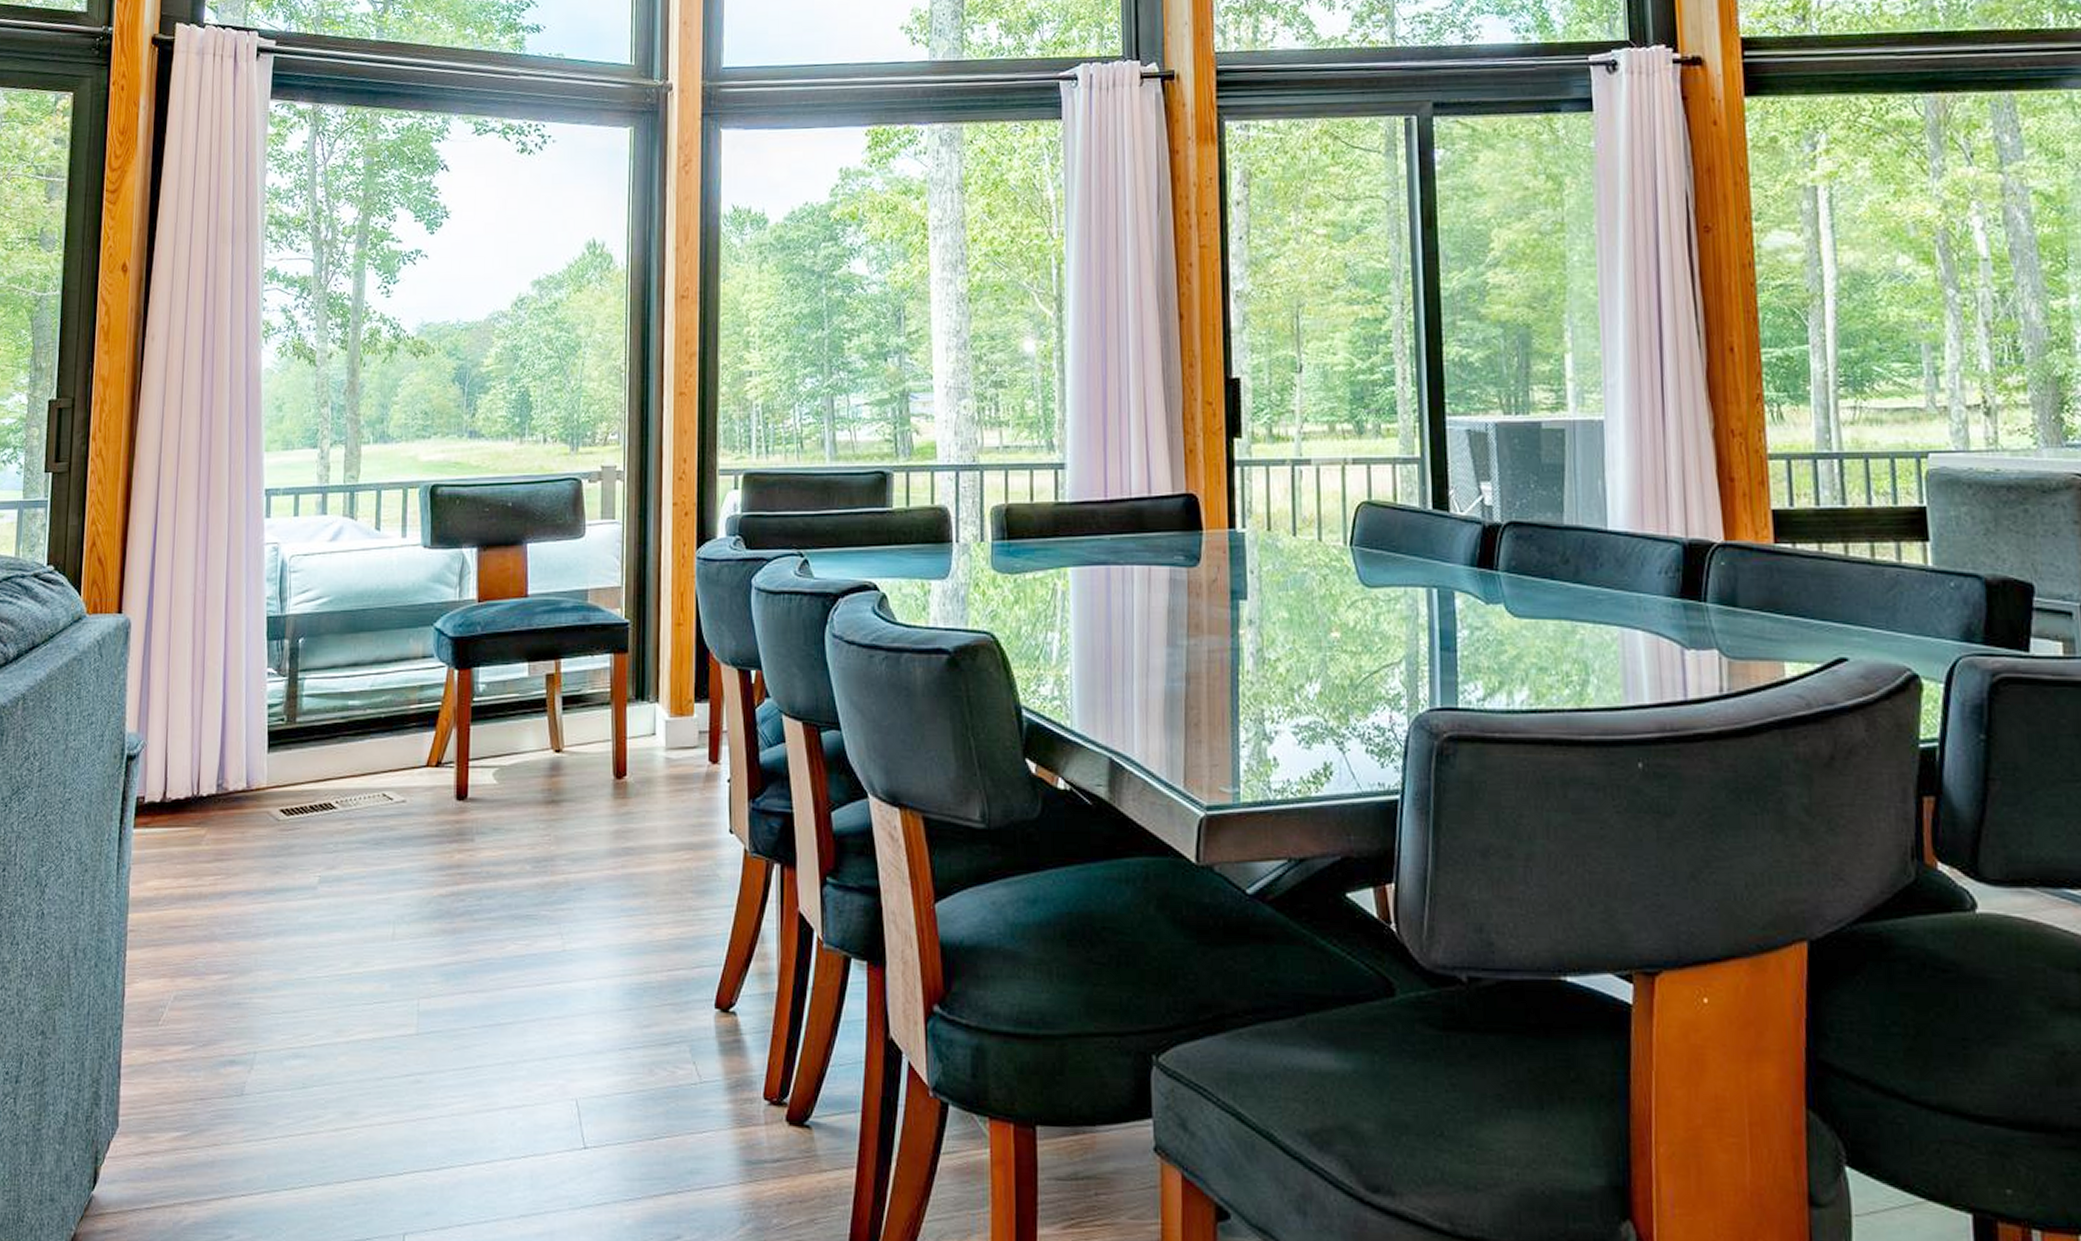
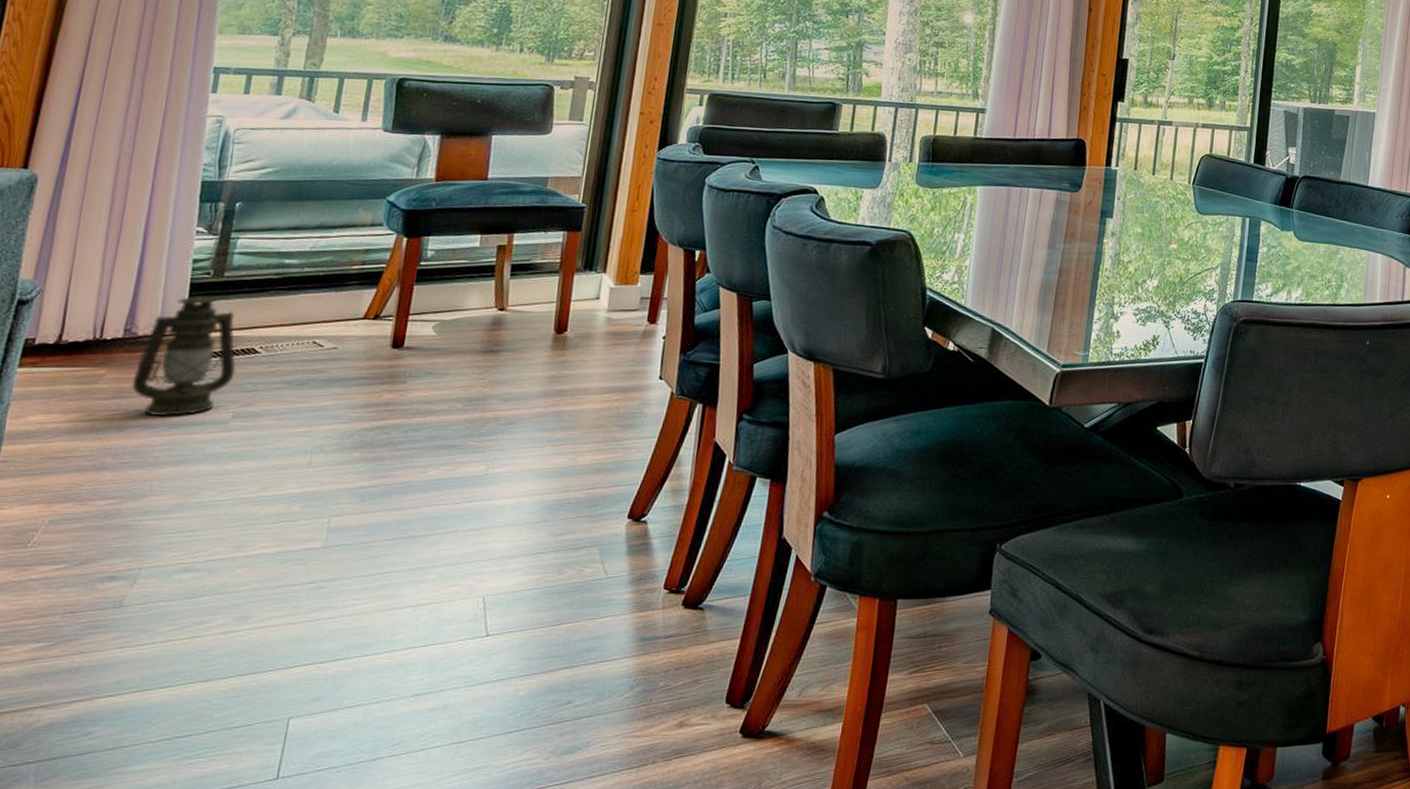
lantern: none [228,745,317,882] -> present [131,296,236,417]

